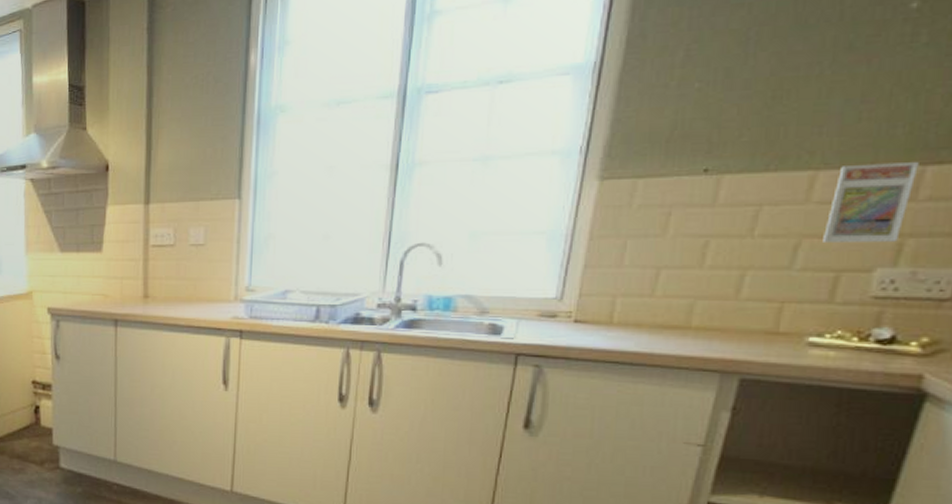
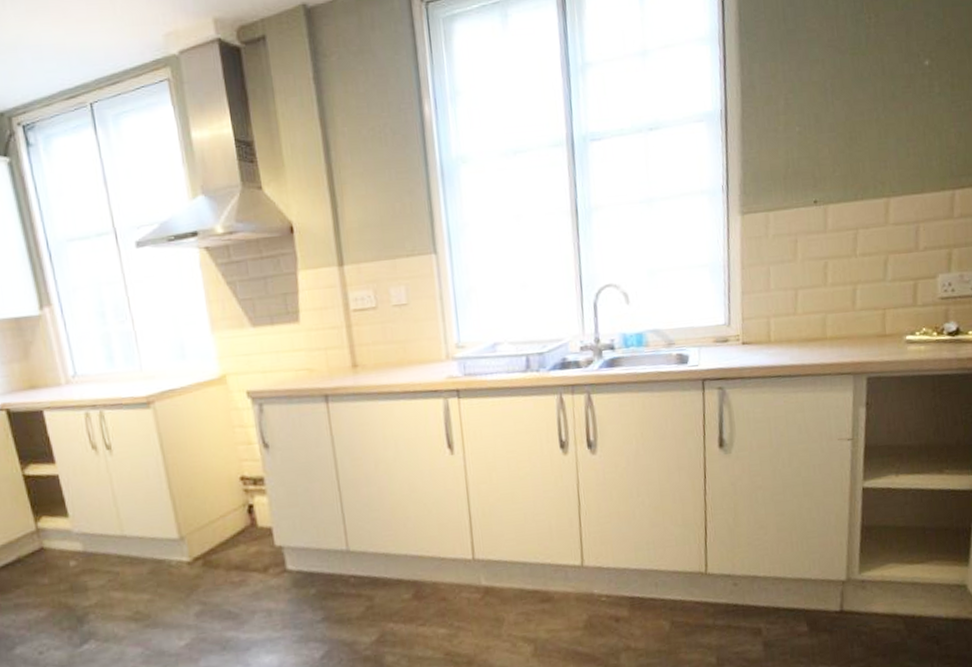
trading card display case: present [823,161,919,244] -> none [901,186,951,257]

